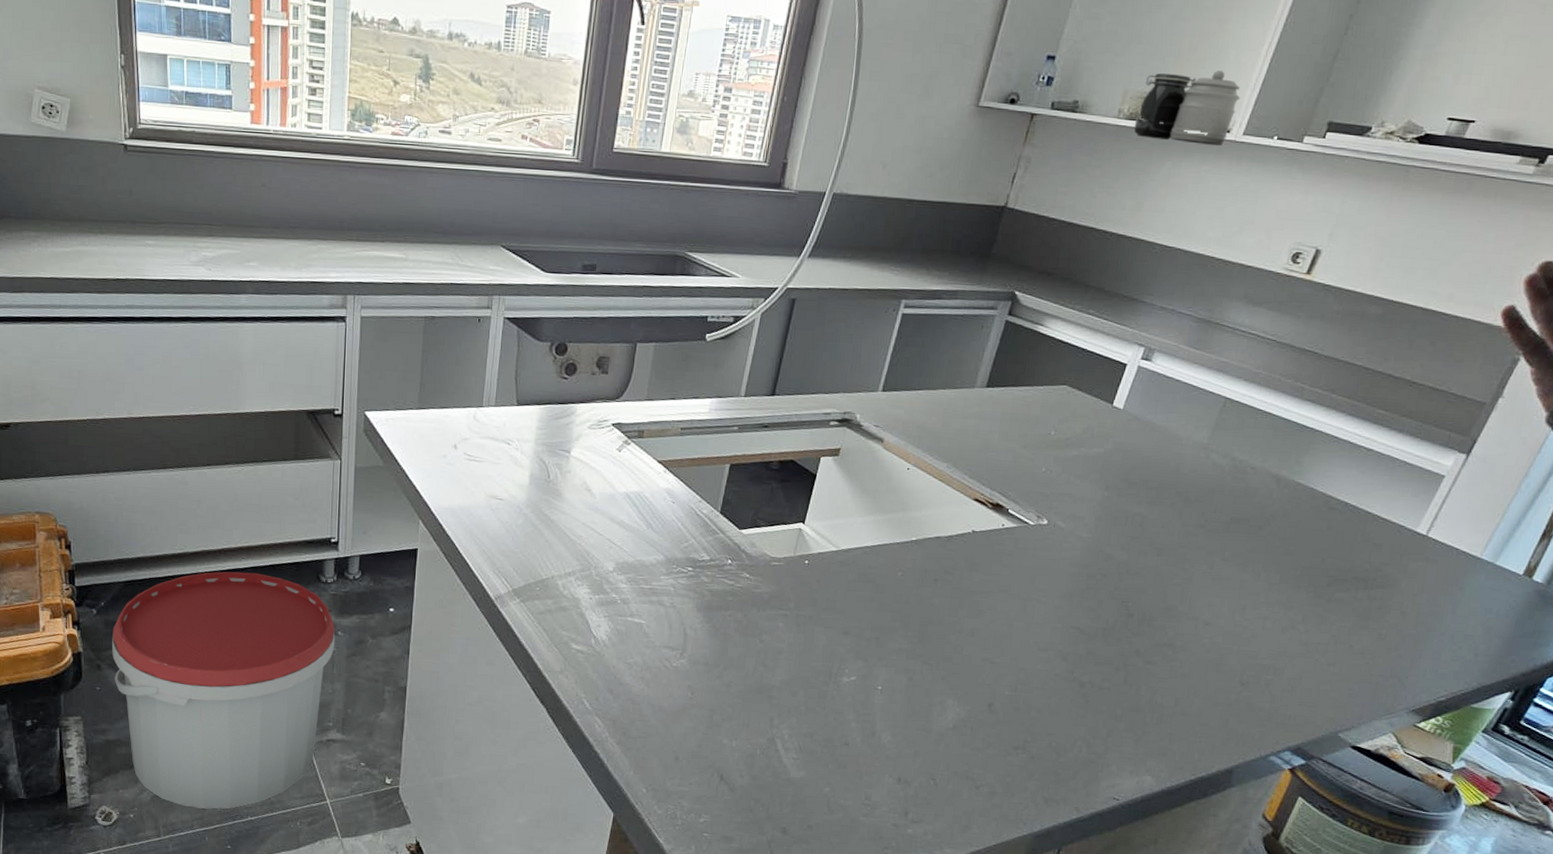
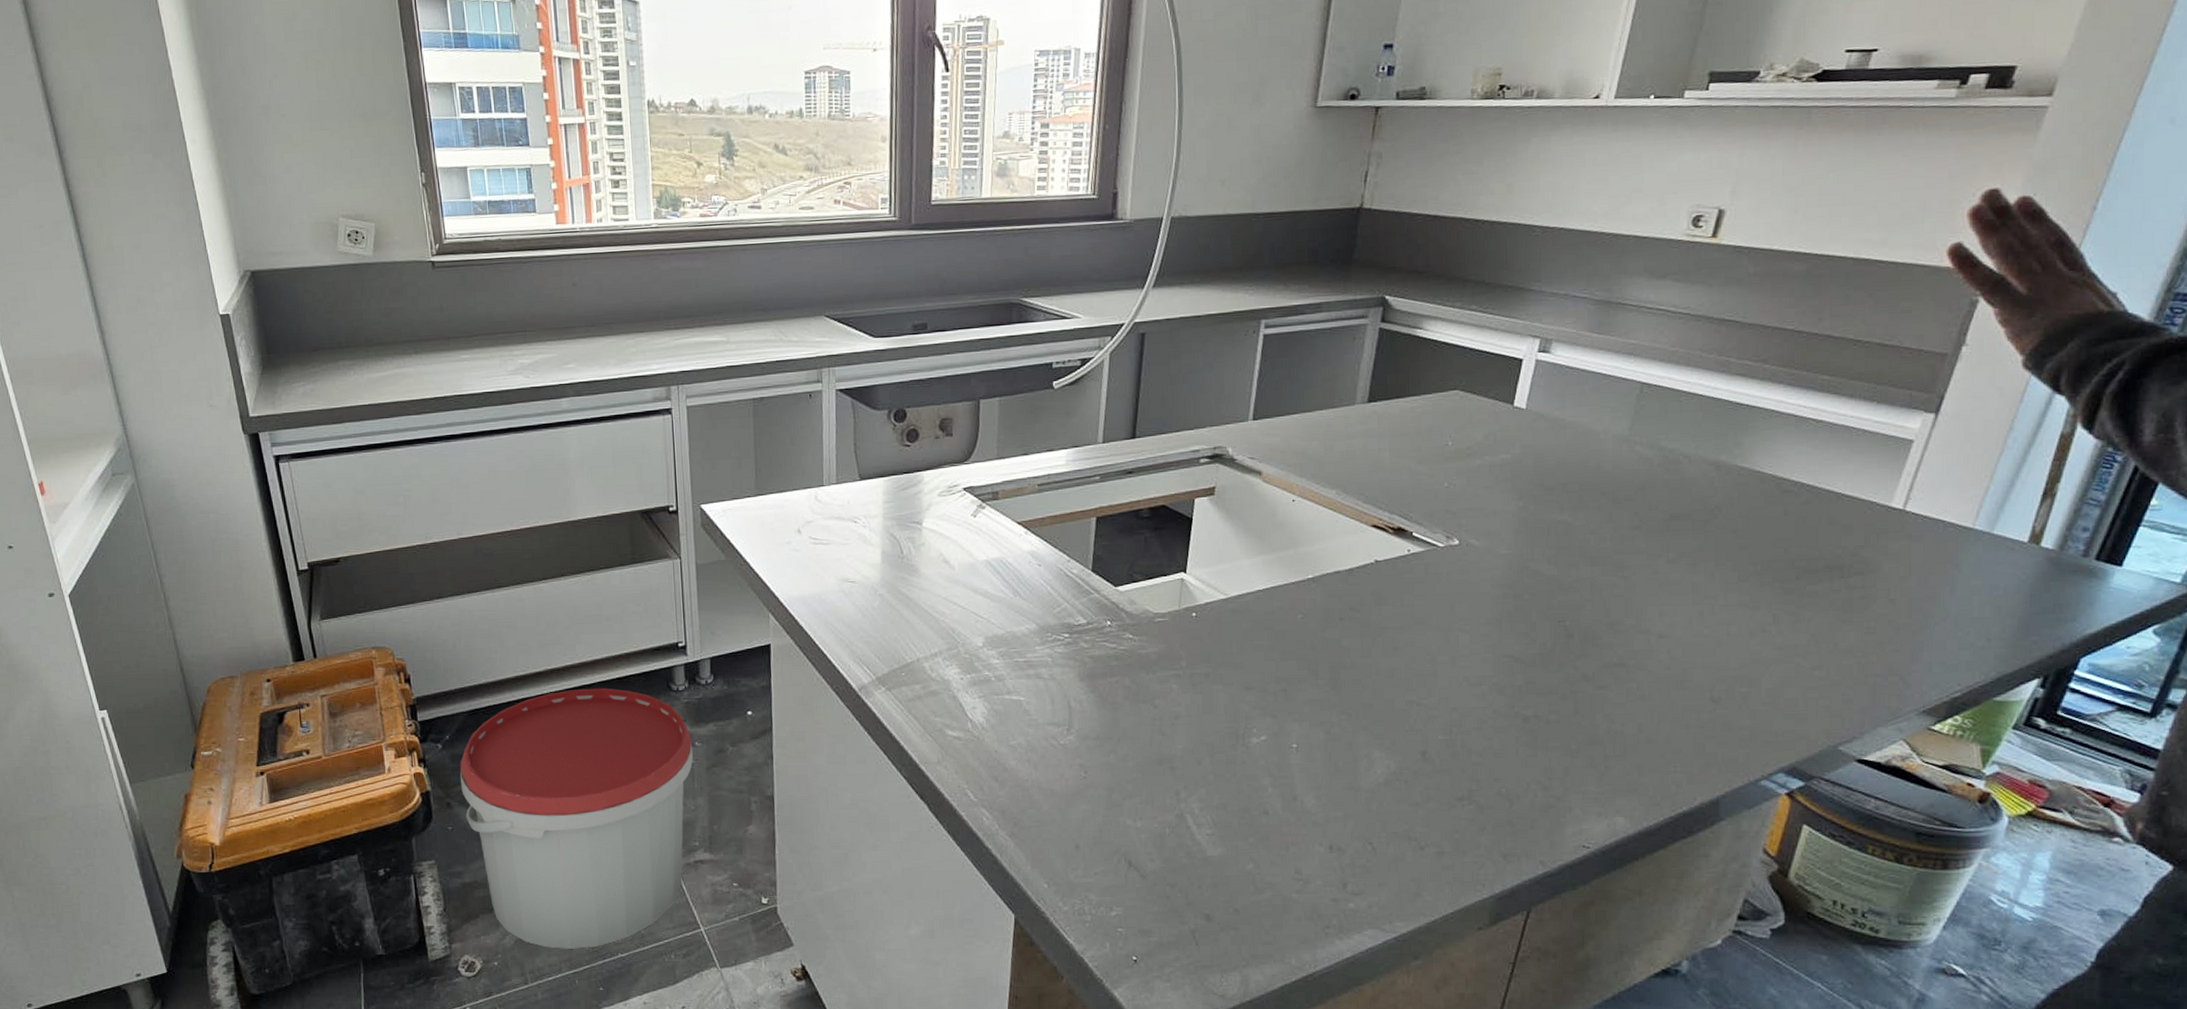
jar: present [1133,73,1196,141] -> none [1491,45,1553,116]
jar: present [1169,70,1241,146] -> none [1532,34,1606,115]

